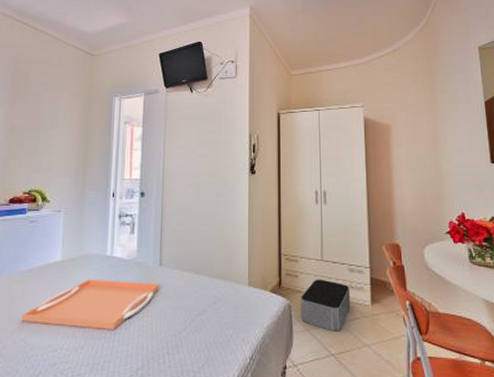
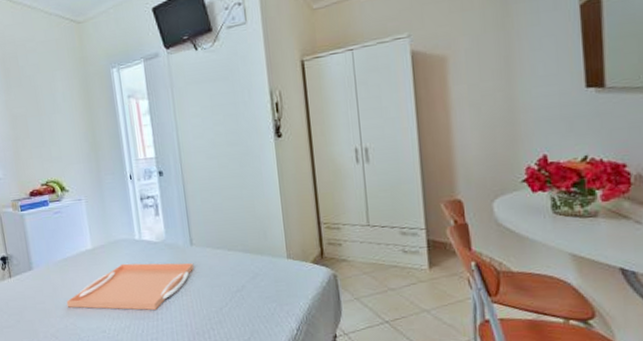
storage bin: present [301,279,351,332] -> none [346,245,405,299]

